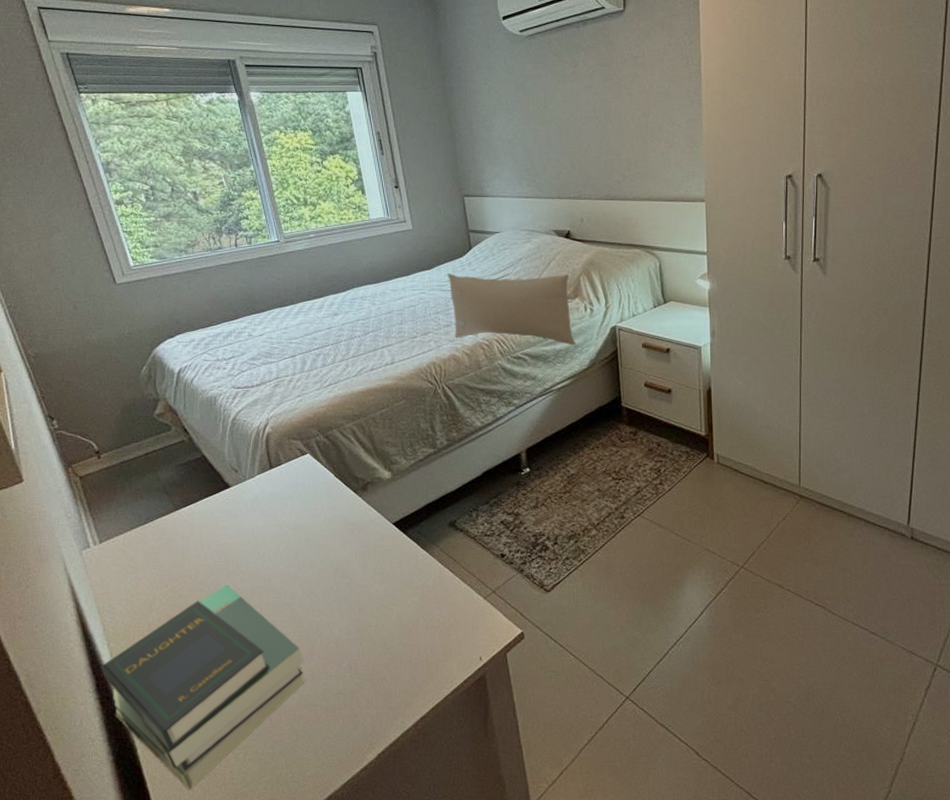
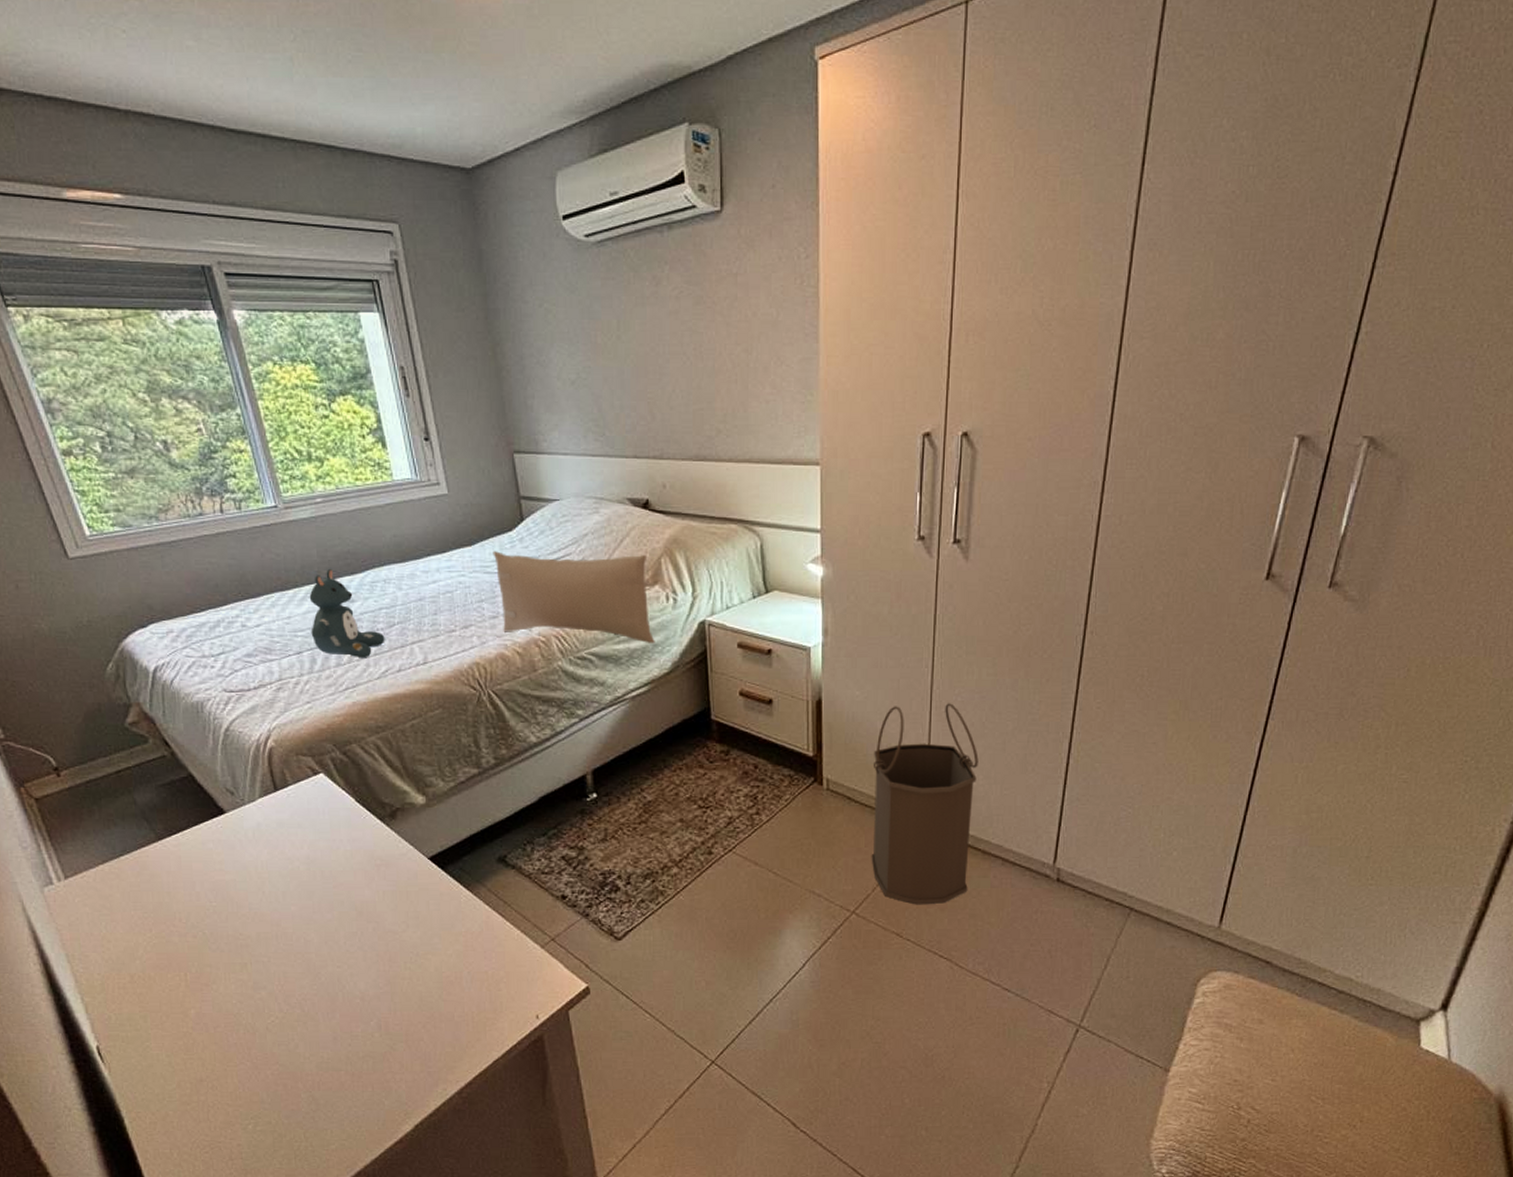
books: present [100,584,307,789] -> none [74,928,327,1164]
stuffed animal: none [302,289,361,360] -> present [309,568,385,658]
basket: none [754,391,841,560] -> present [871,703,979,905]

